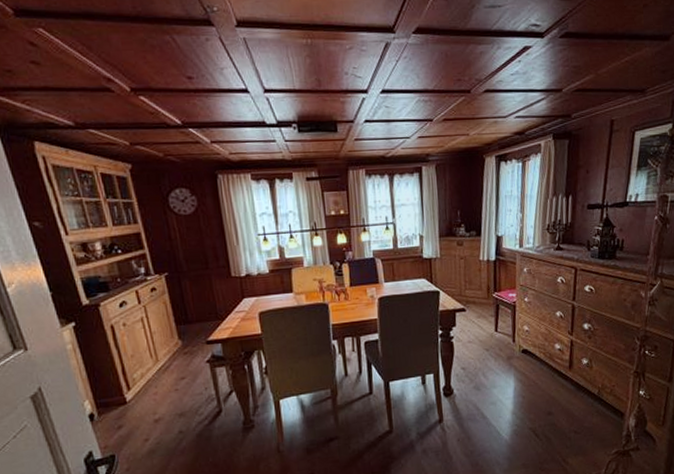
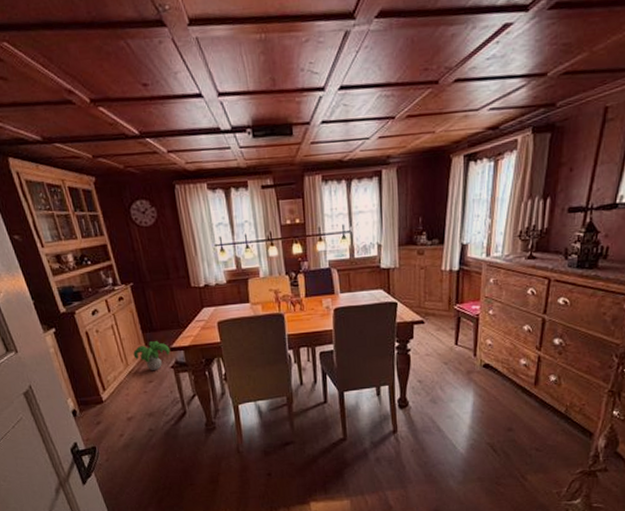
decorative plant: none [164,334,207,366] -> present [133,341,171,370]

